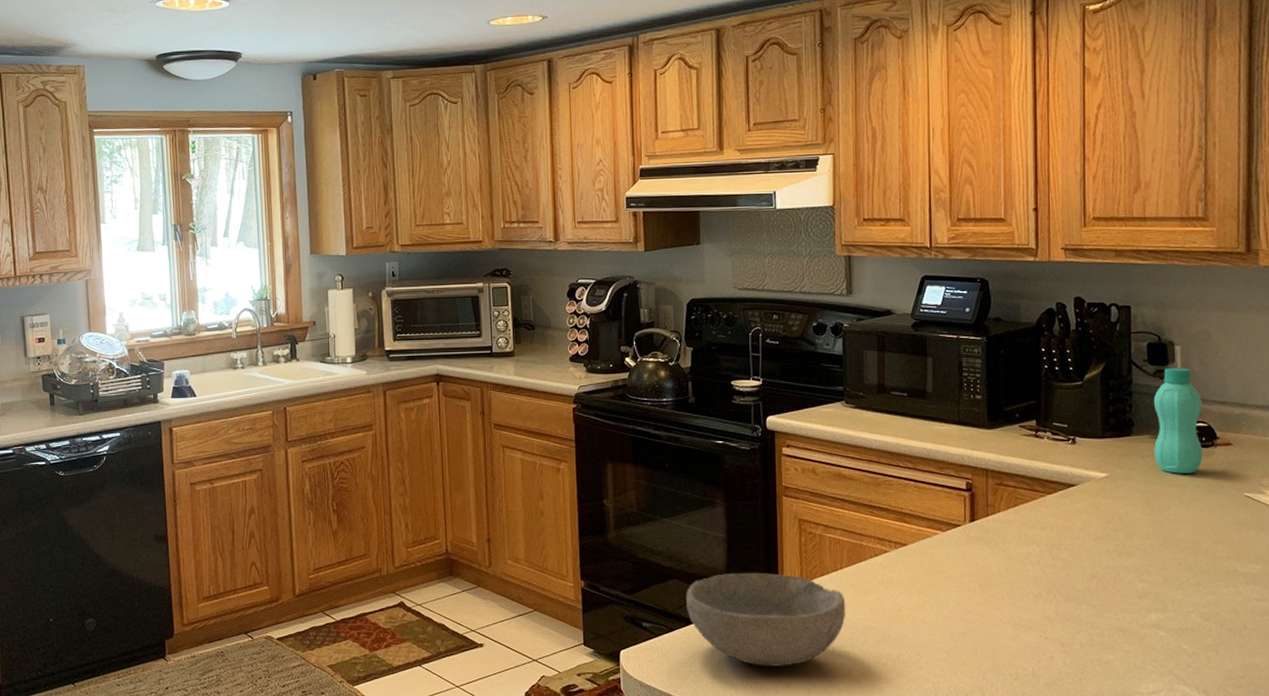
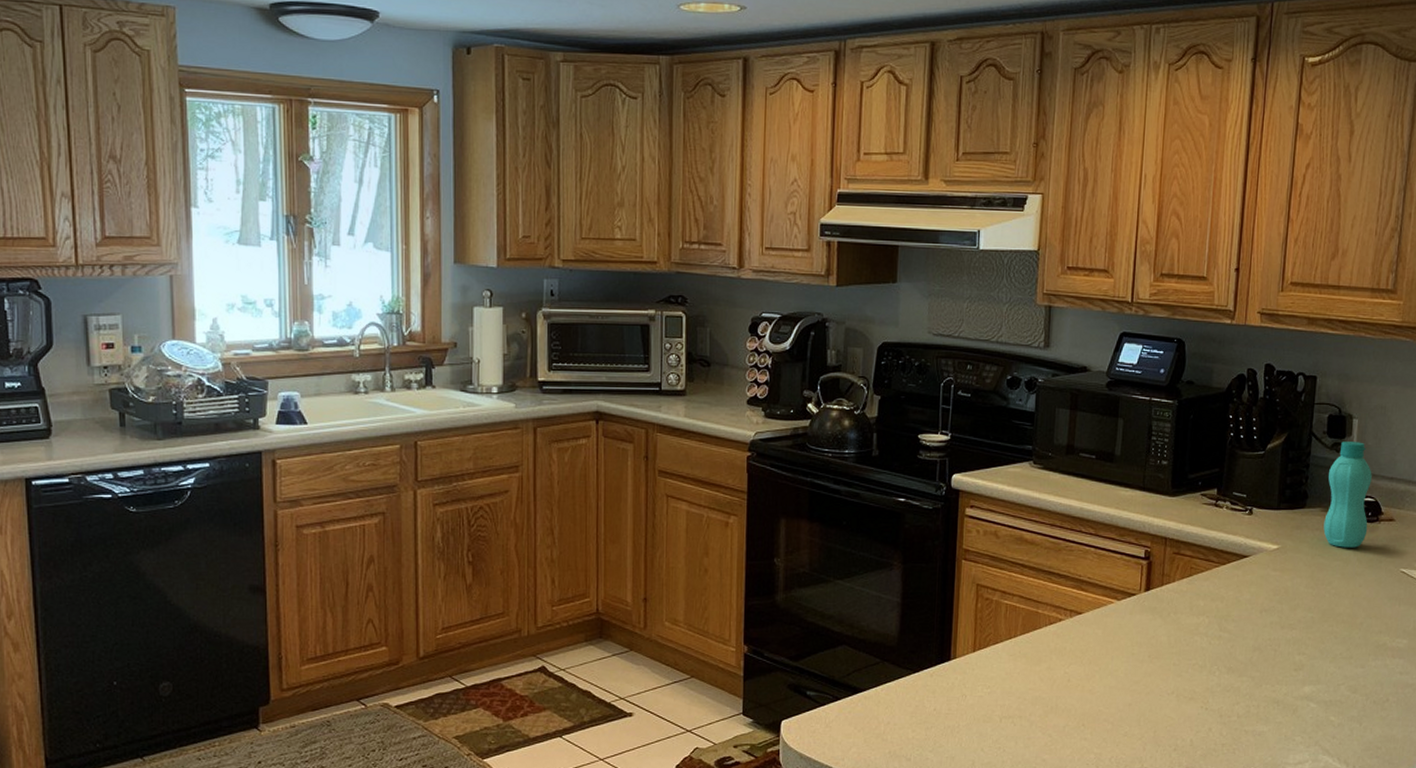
bowl: present [686,572,846,666] -> none [854,639,1017,737]

